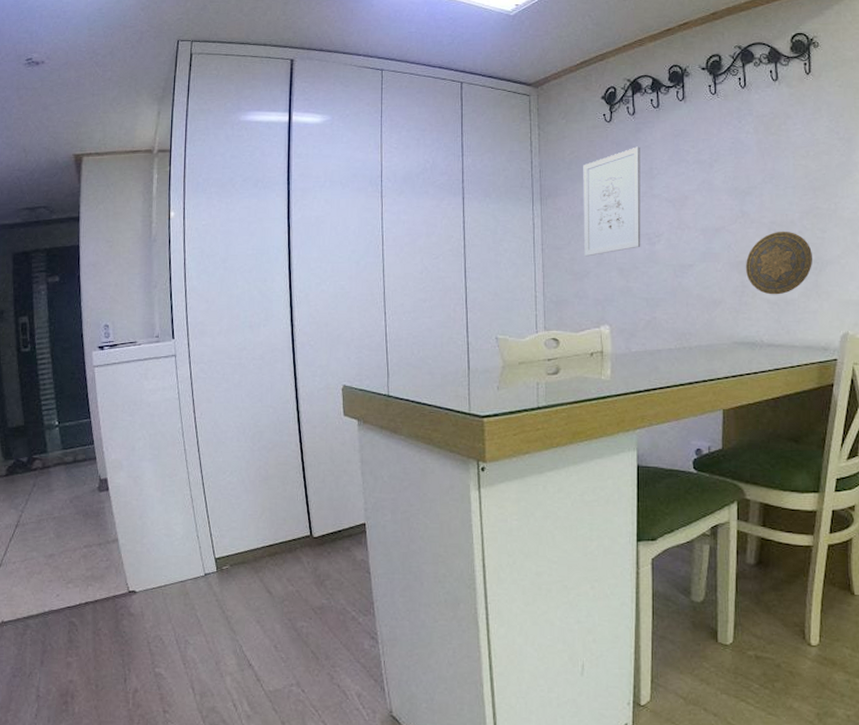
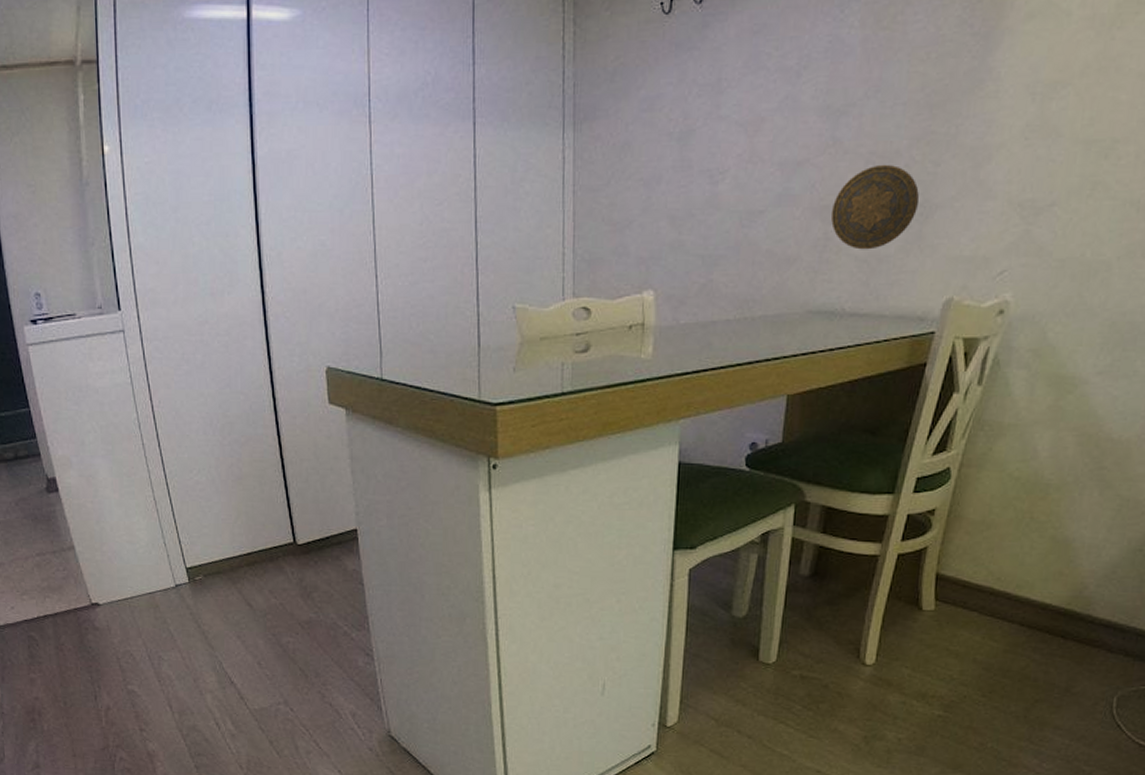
wall art: present [583,146,641,257] -> none [627,48,707,201]

